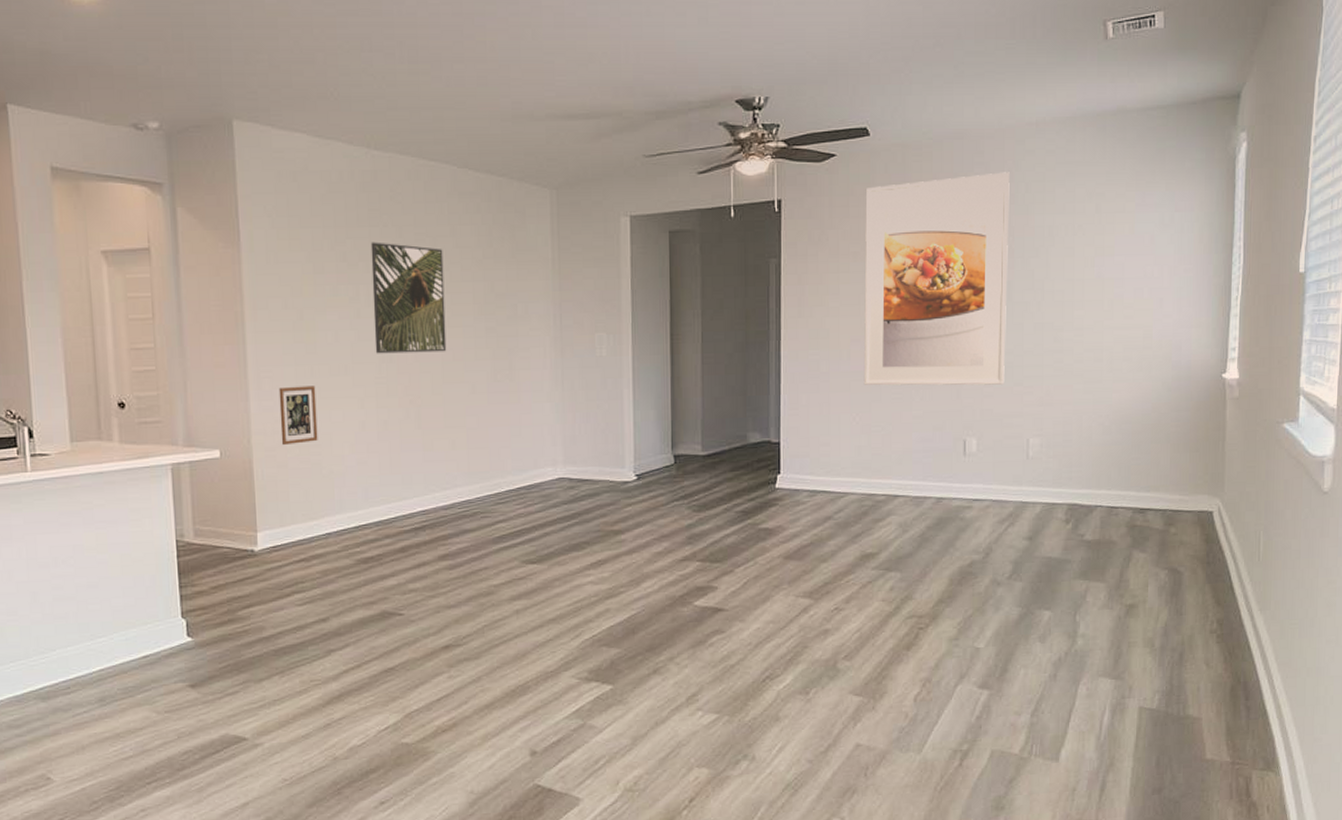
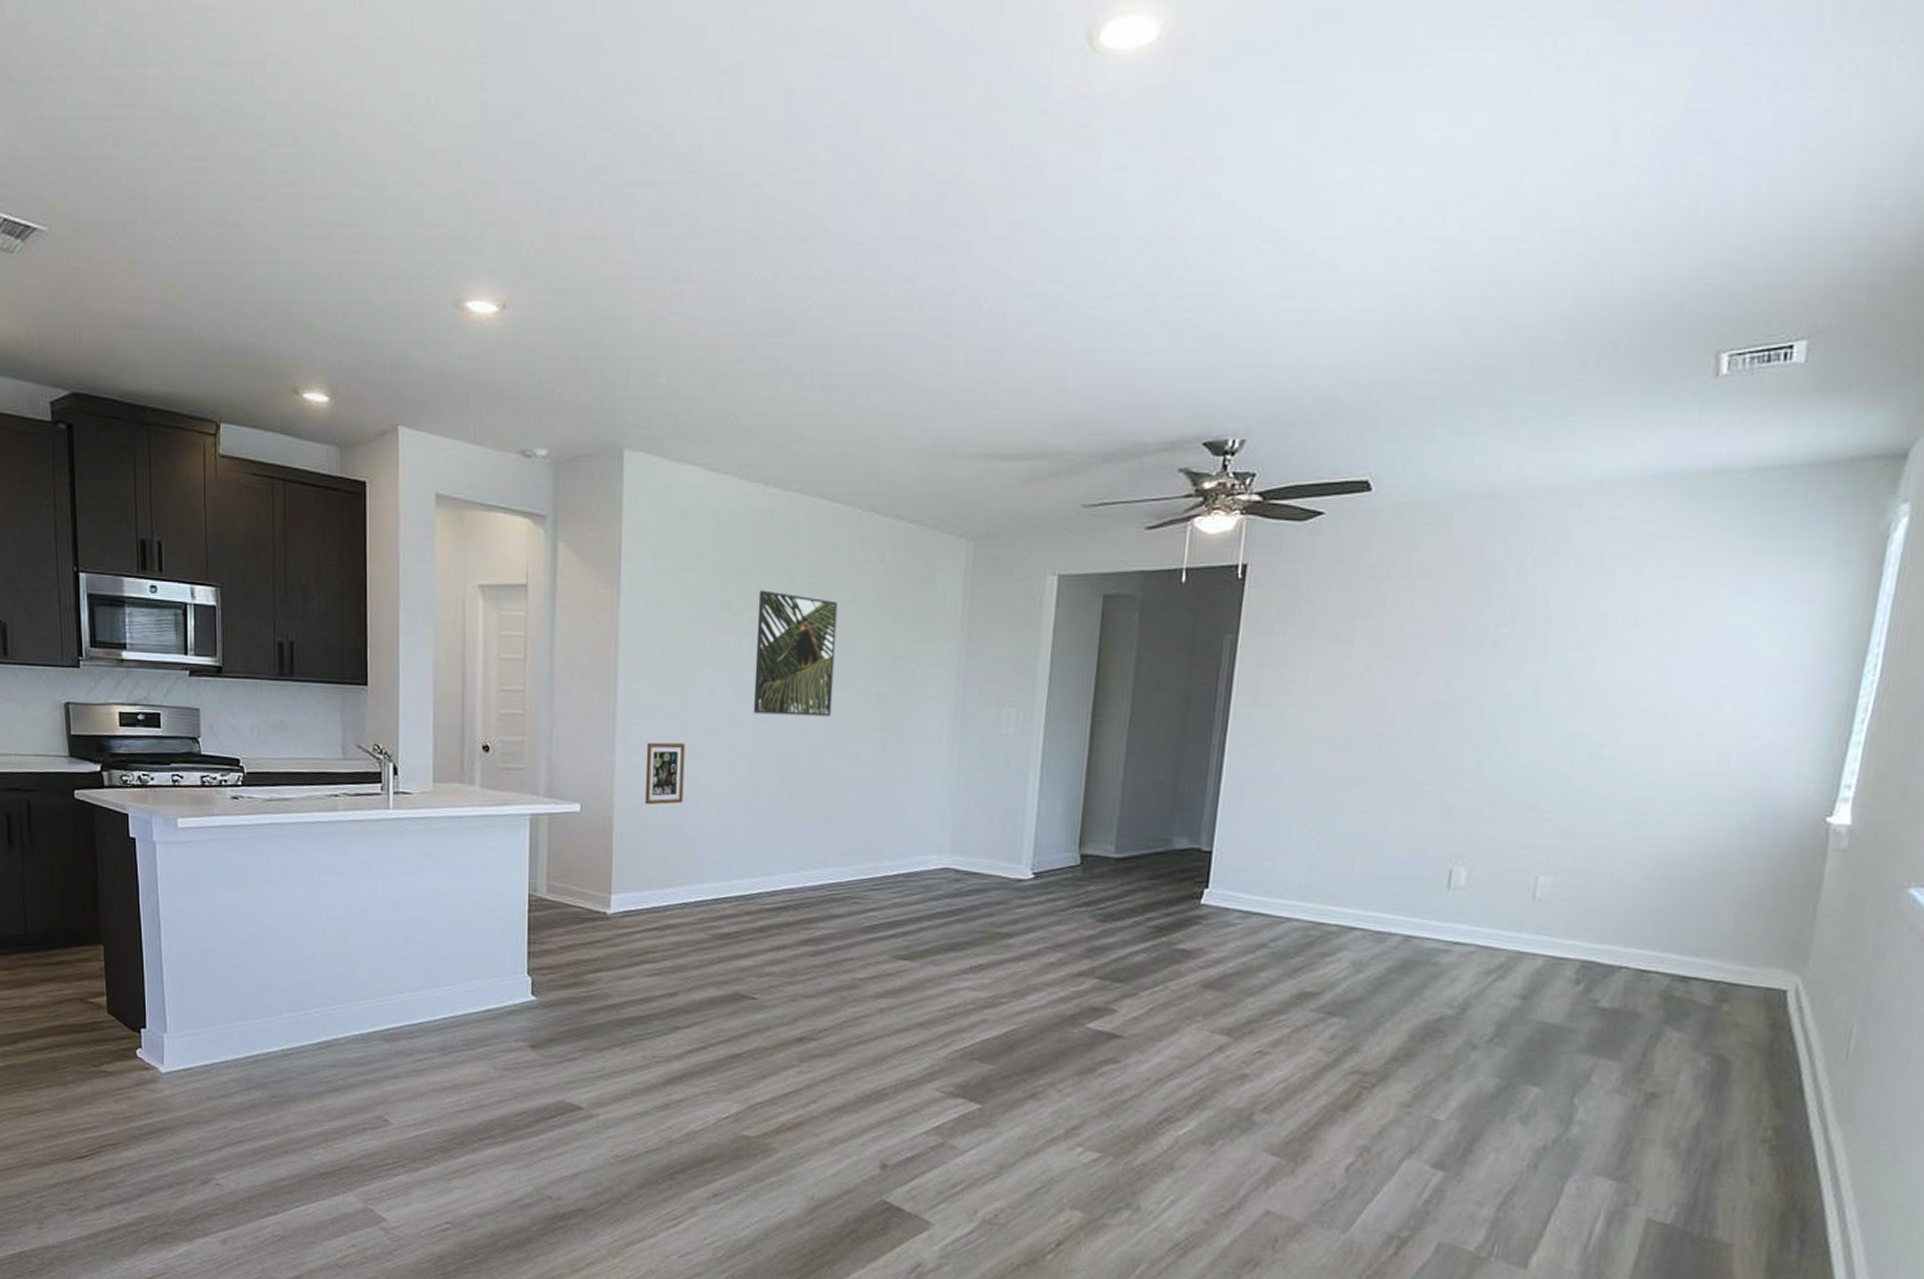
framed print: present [863,172,1010,386] -> none [1326,542,1556,806]

